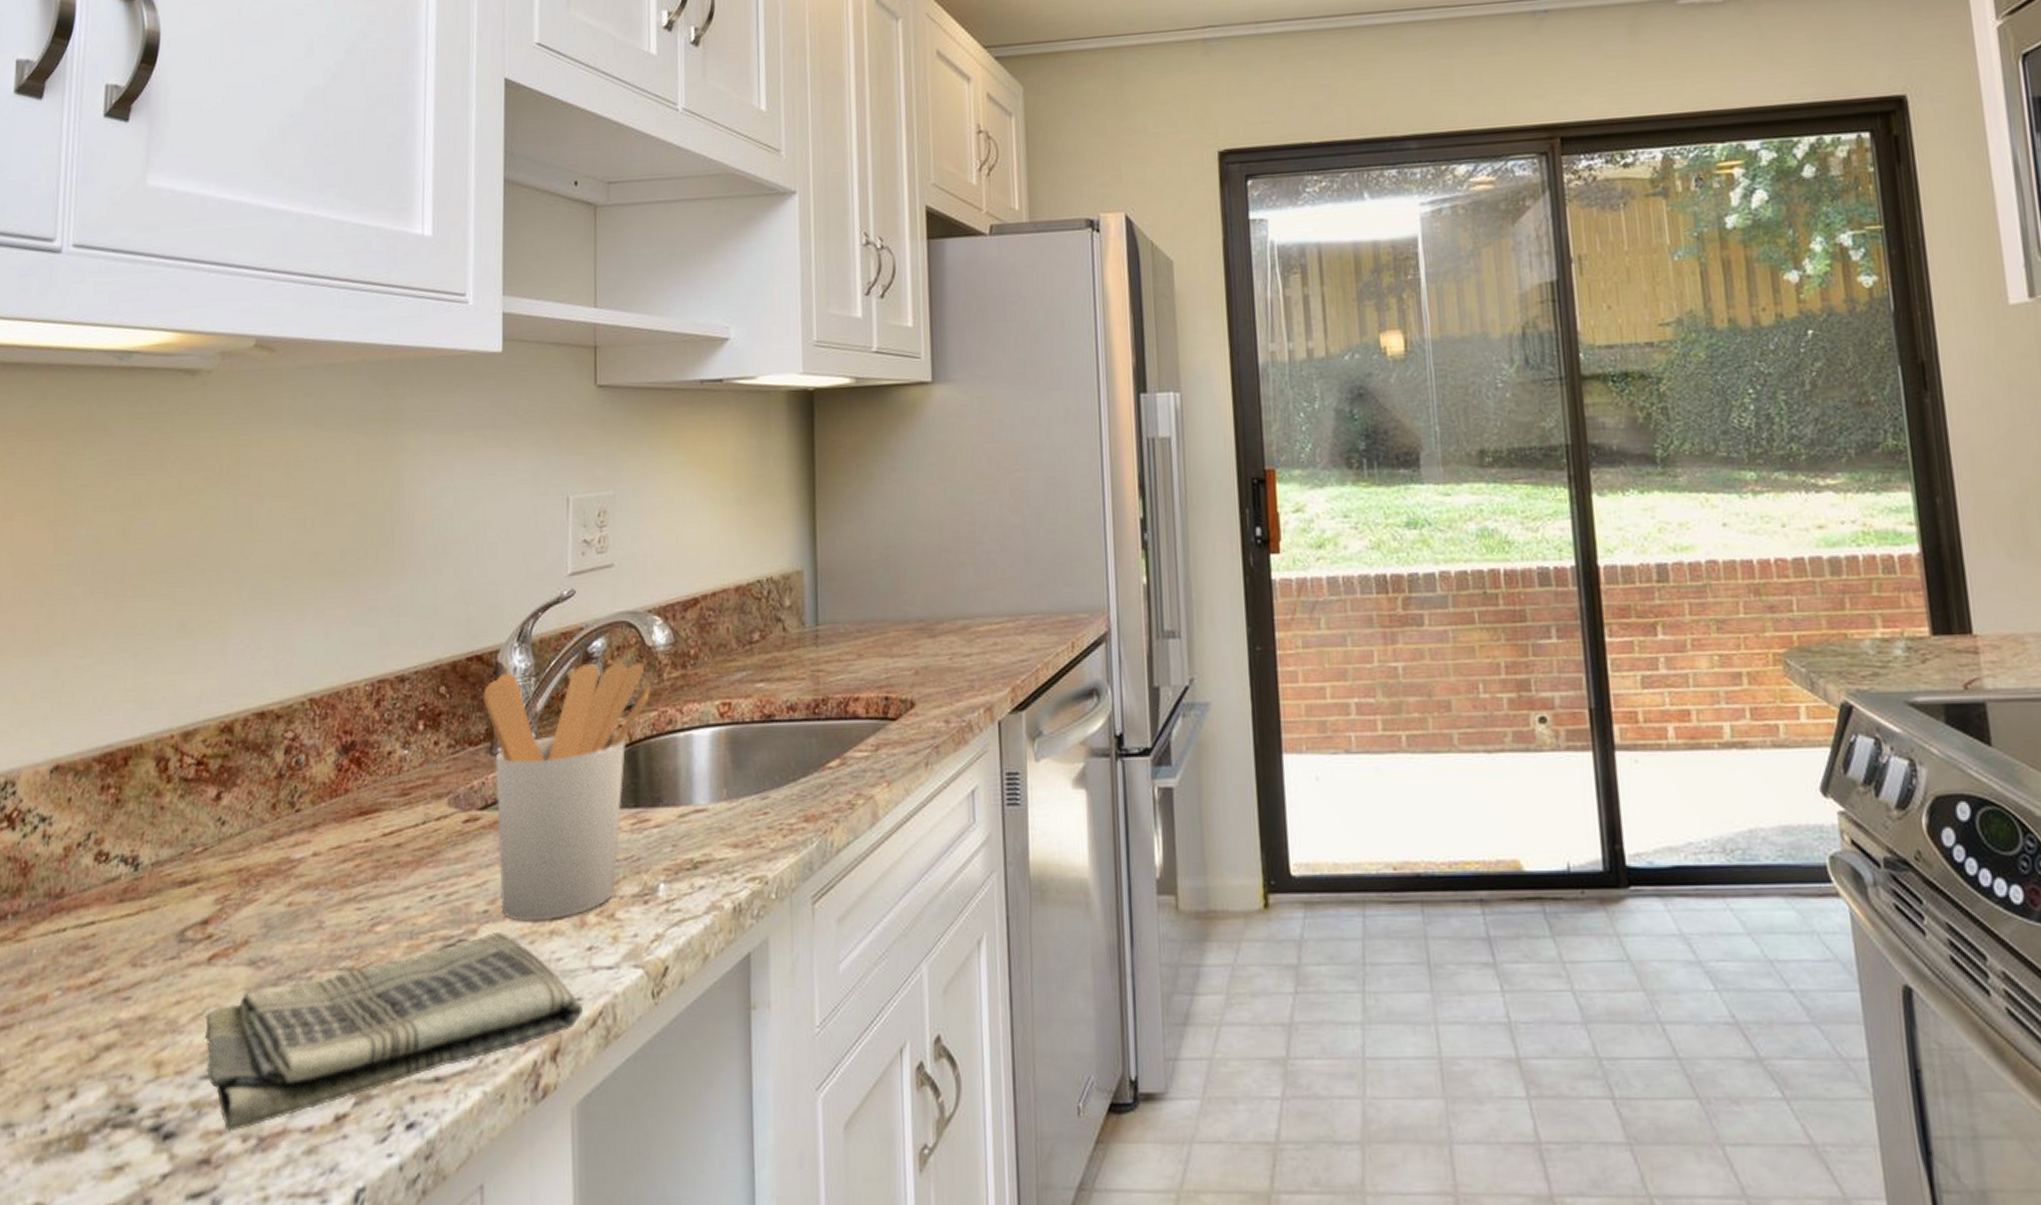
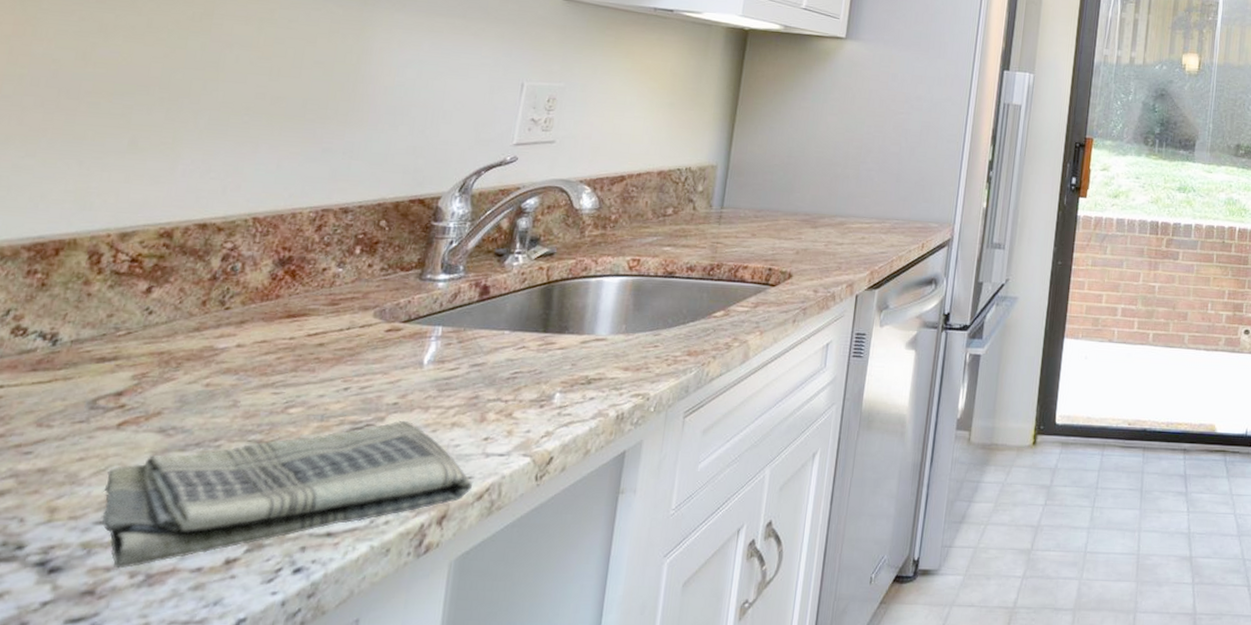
utensil holder: present [483,662,651,921] -> none [410,215,573,415]

